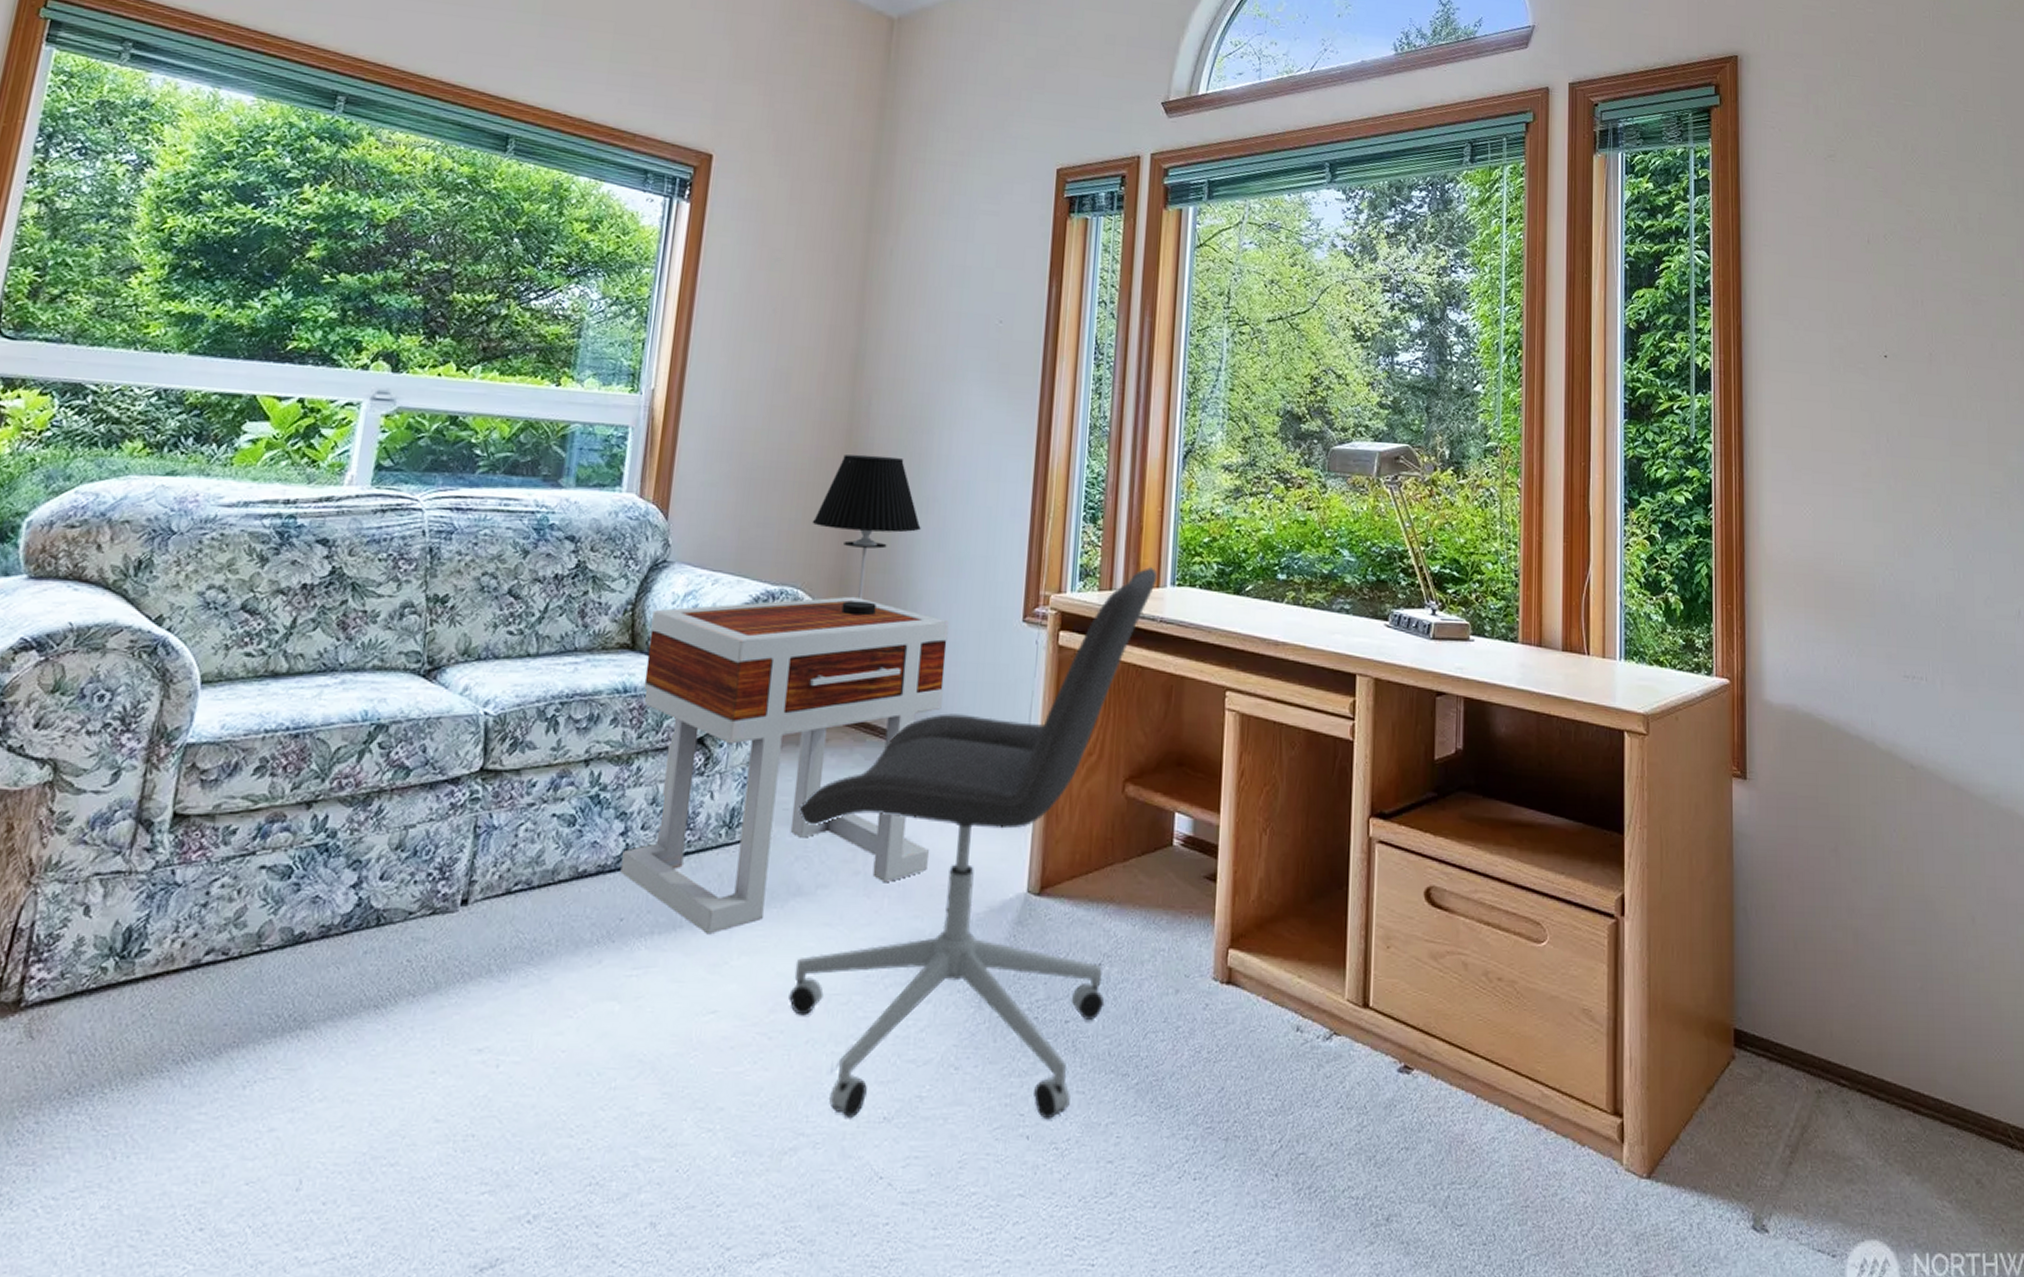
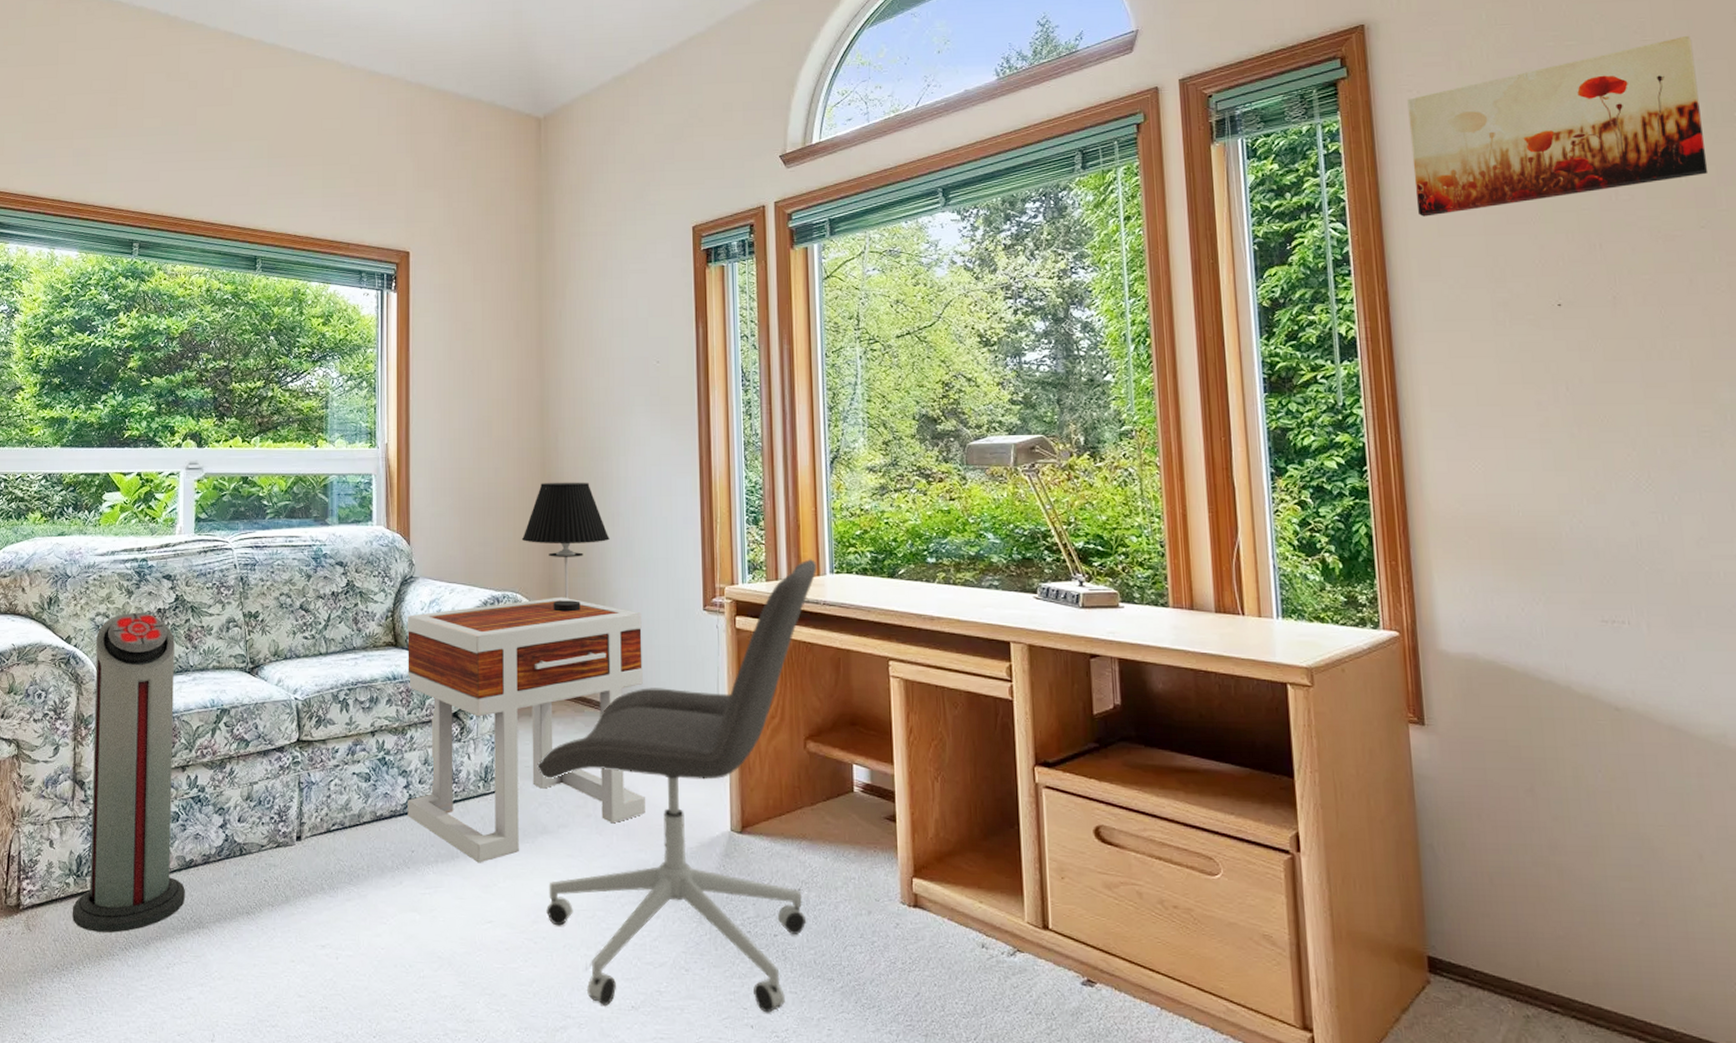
air purifier: none [104,587,322,1039] -> present [73,612,185,933]
wall art: none [1770,111,2010,255] -> present [1407,35,1708,217]

